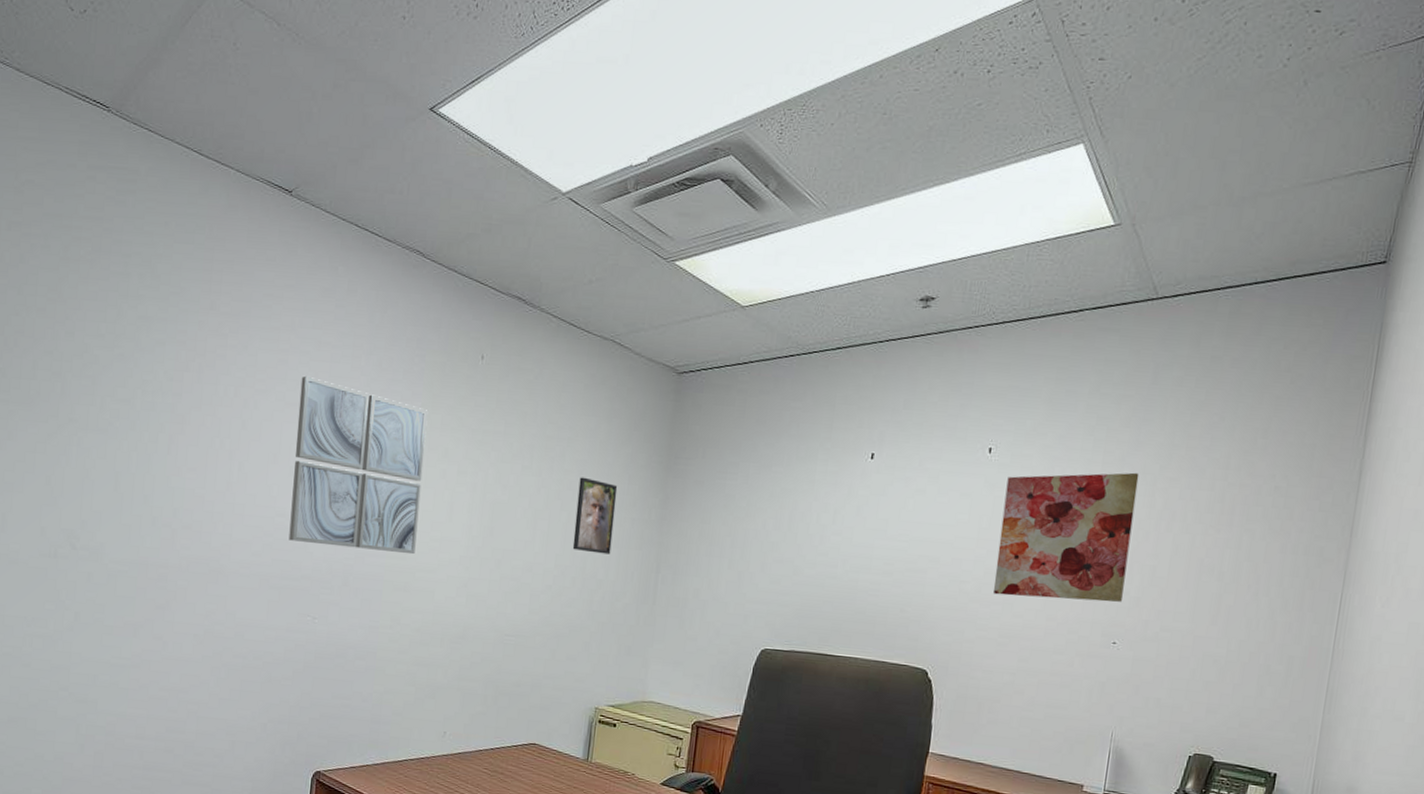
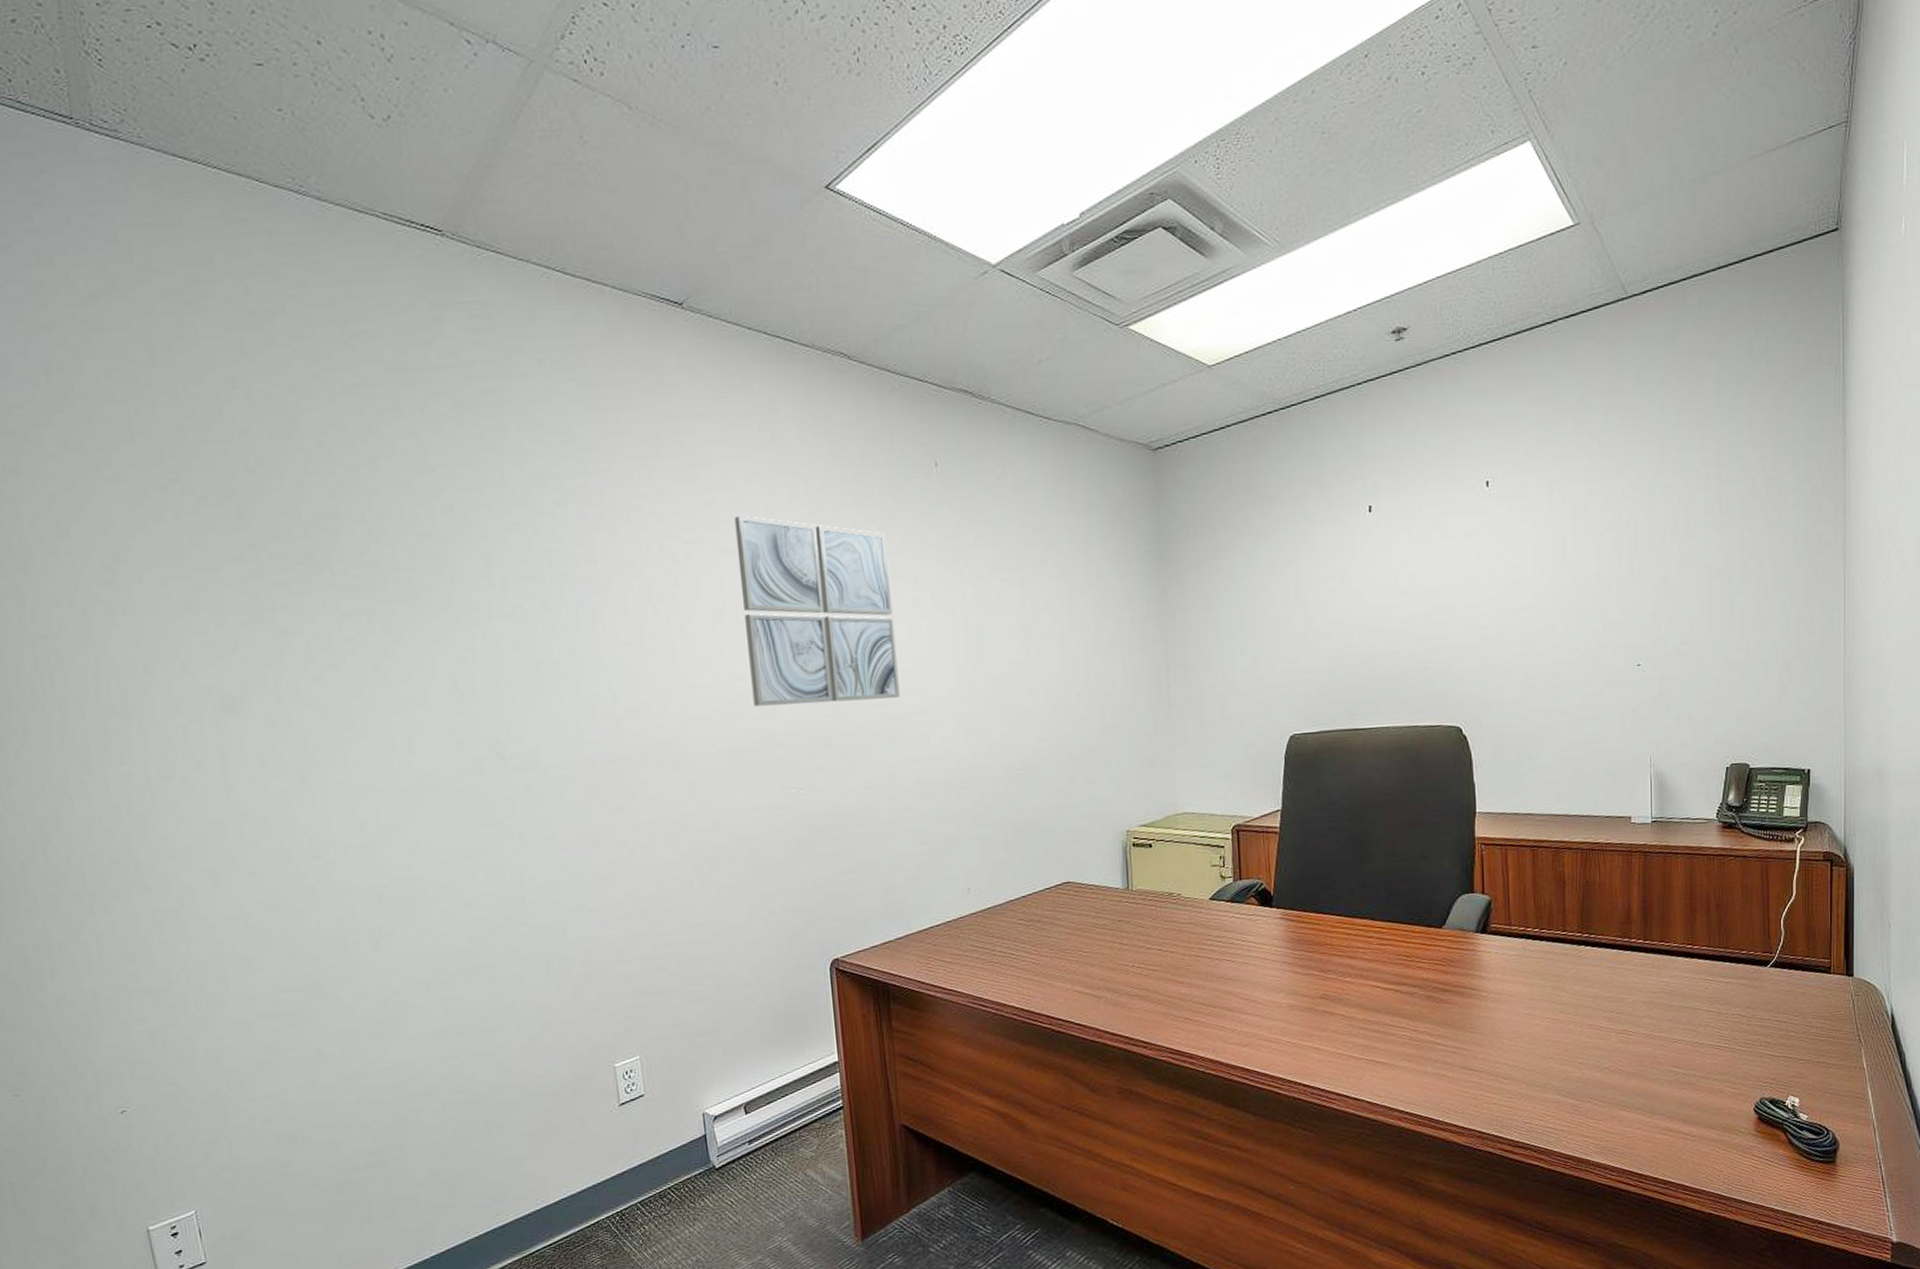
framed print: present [572,477,618,555] -> none [1066,580,1114,663]
wall art: present [993,472,1139,602] -> none [1509,484,1639,635]

